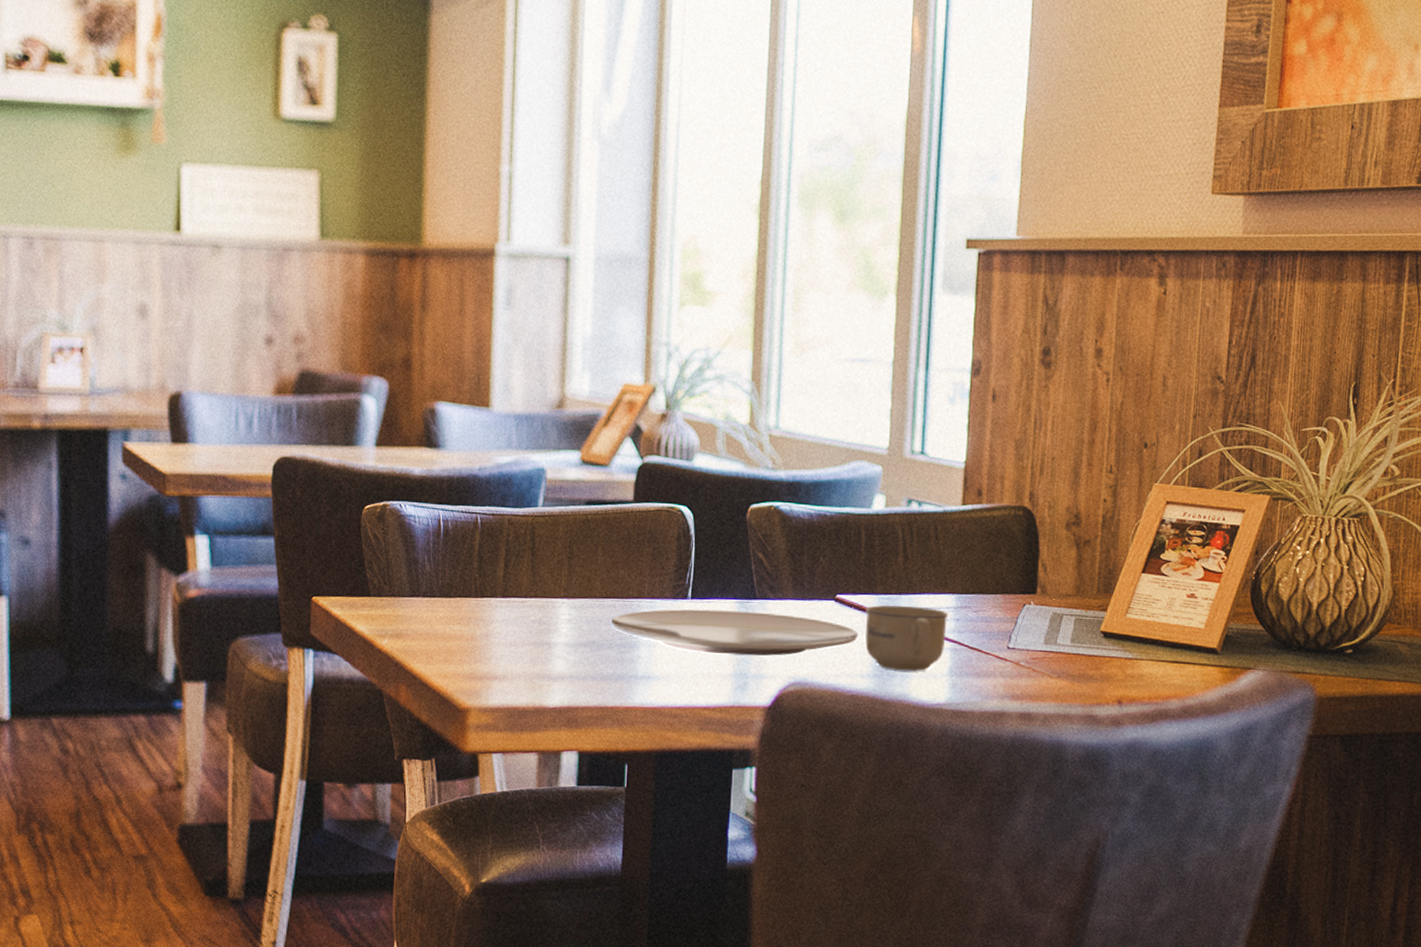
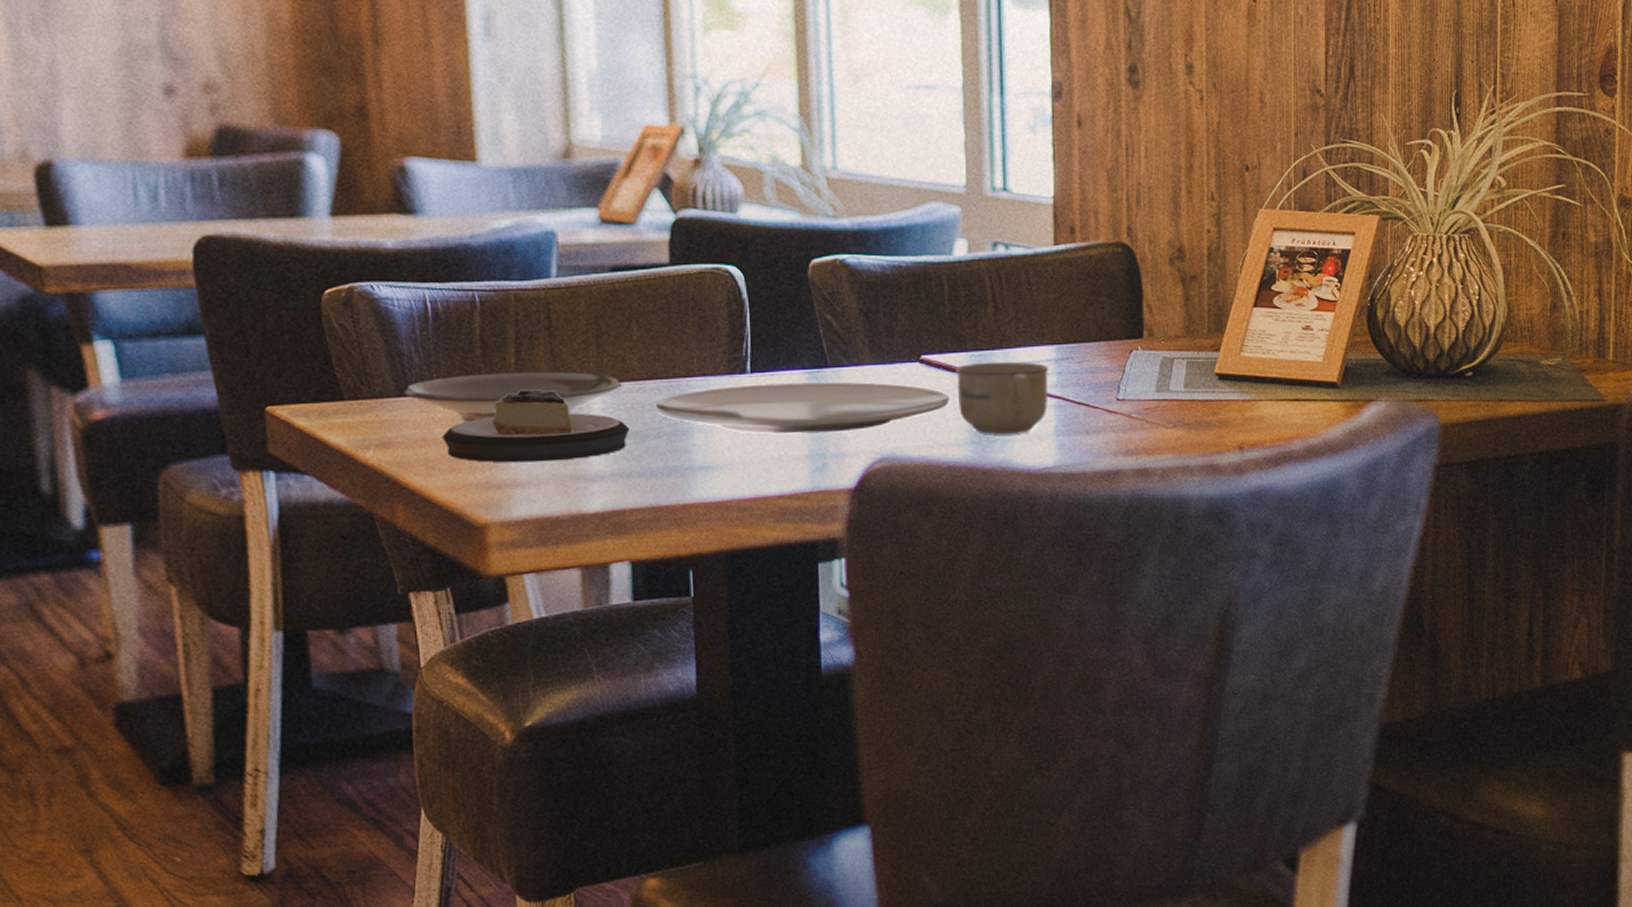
saucer: none [415,583,586,622] -> present [403,371,623,422]
cake slice: none [441,598,588,661] -> present [442,389,630,463]

